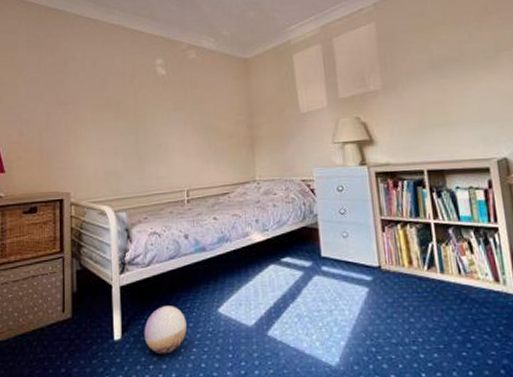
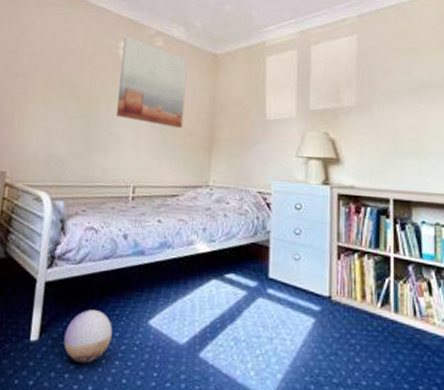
wall art: none [159,53,225,132] -> present [117,36,188,129]

